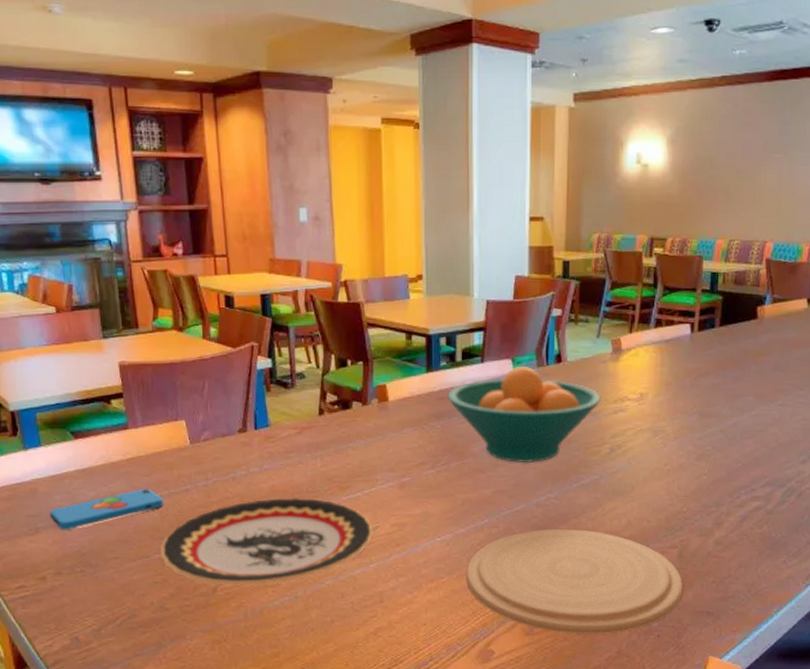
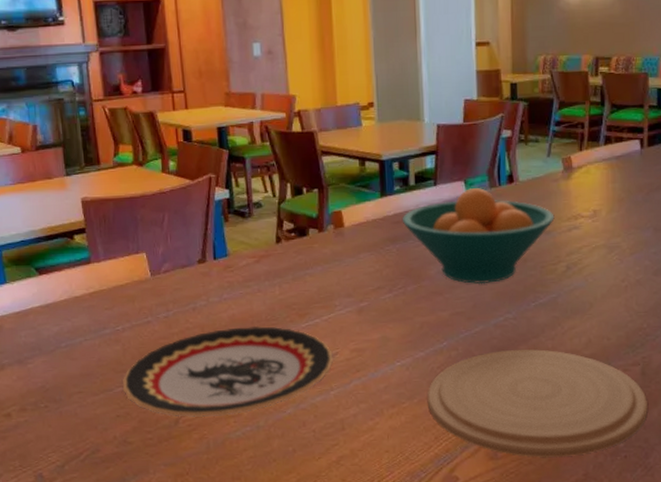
smartphone: present [49,488,164,530] -> none [14,321,126,366]

